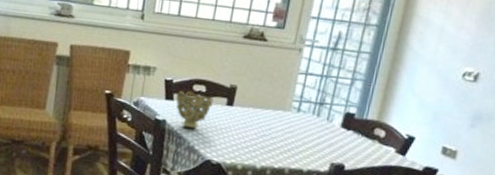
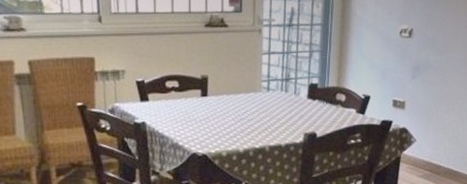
decorative bowl: present [176,90,214,129] -> none [151,88,189,127]

